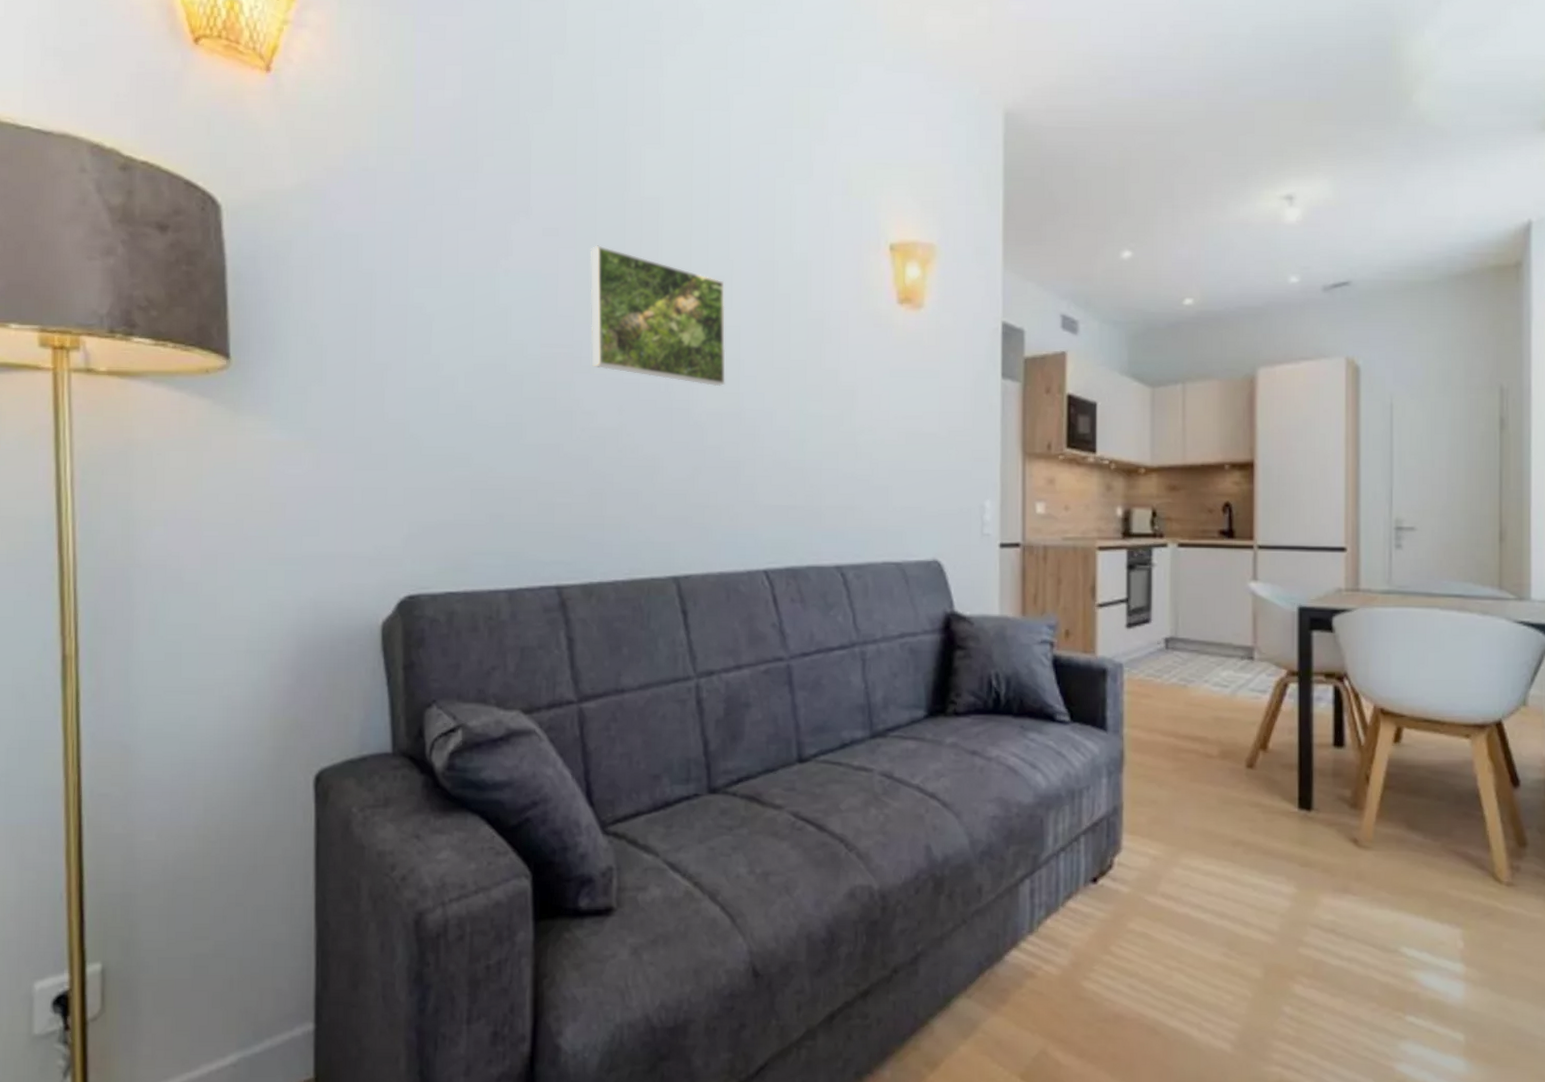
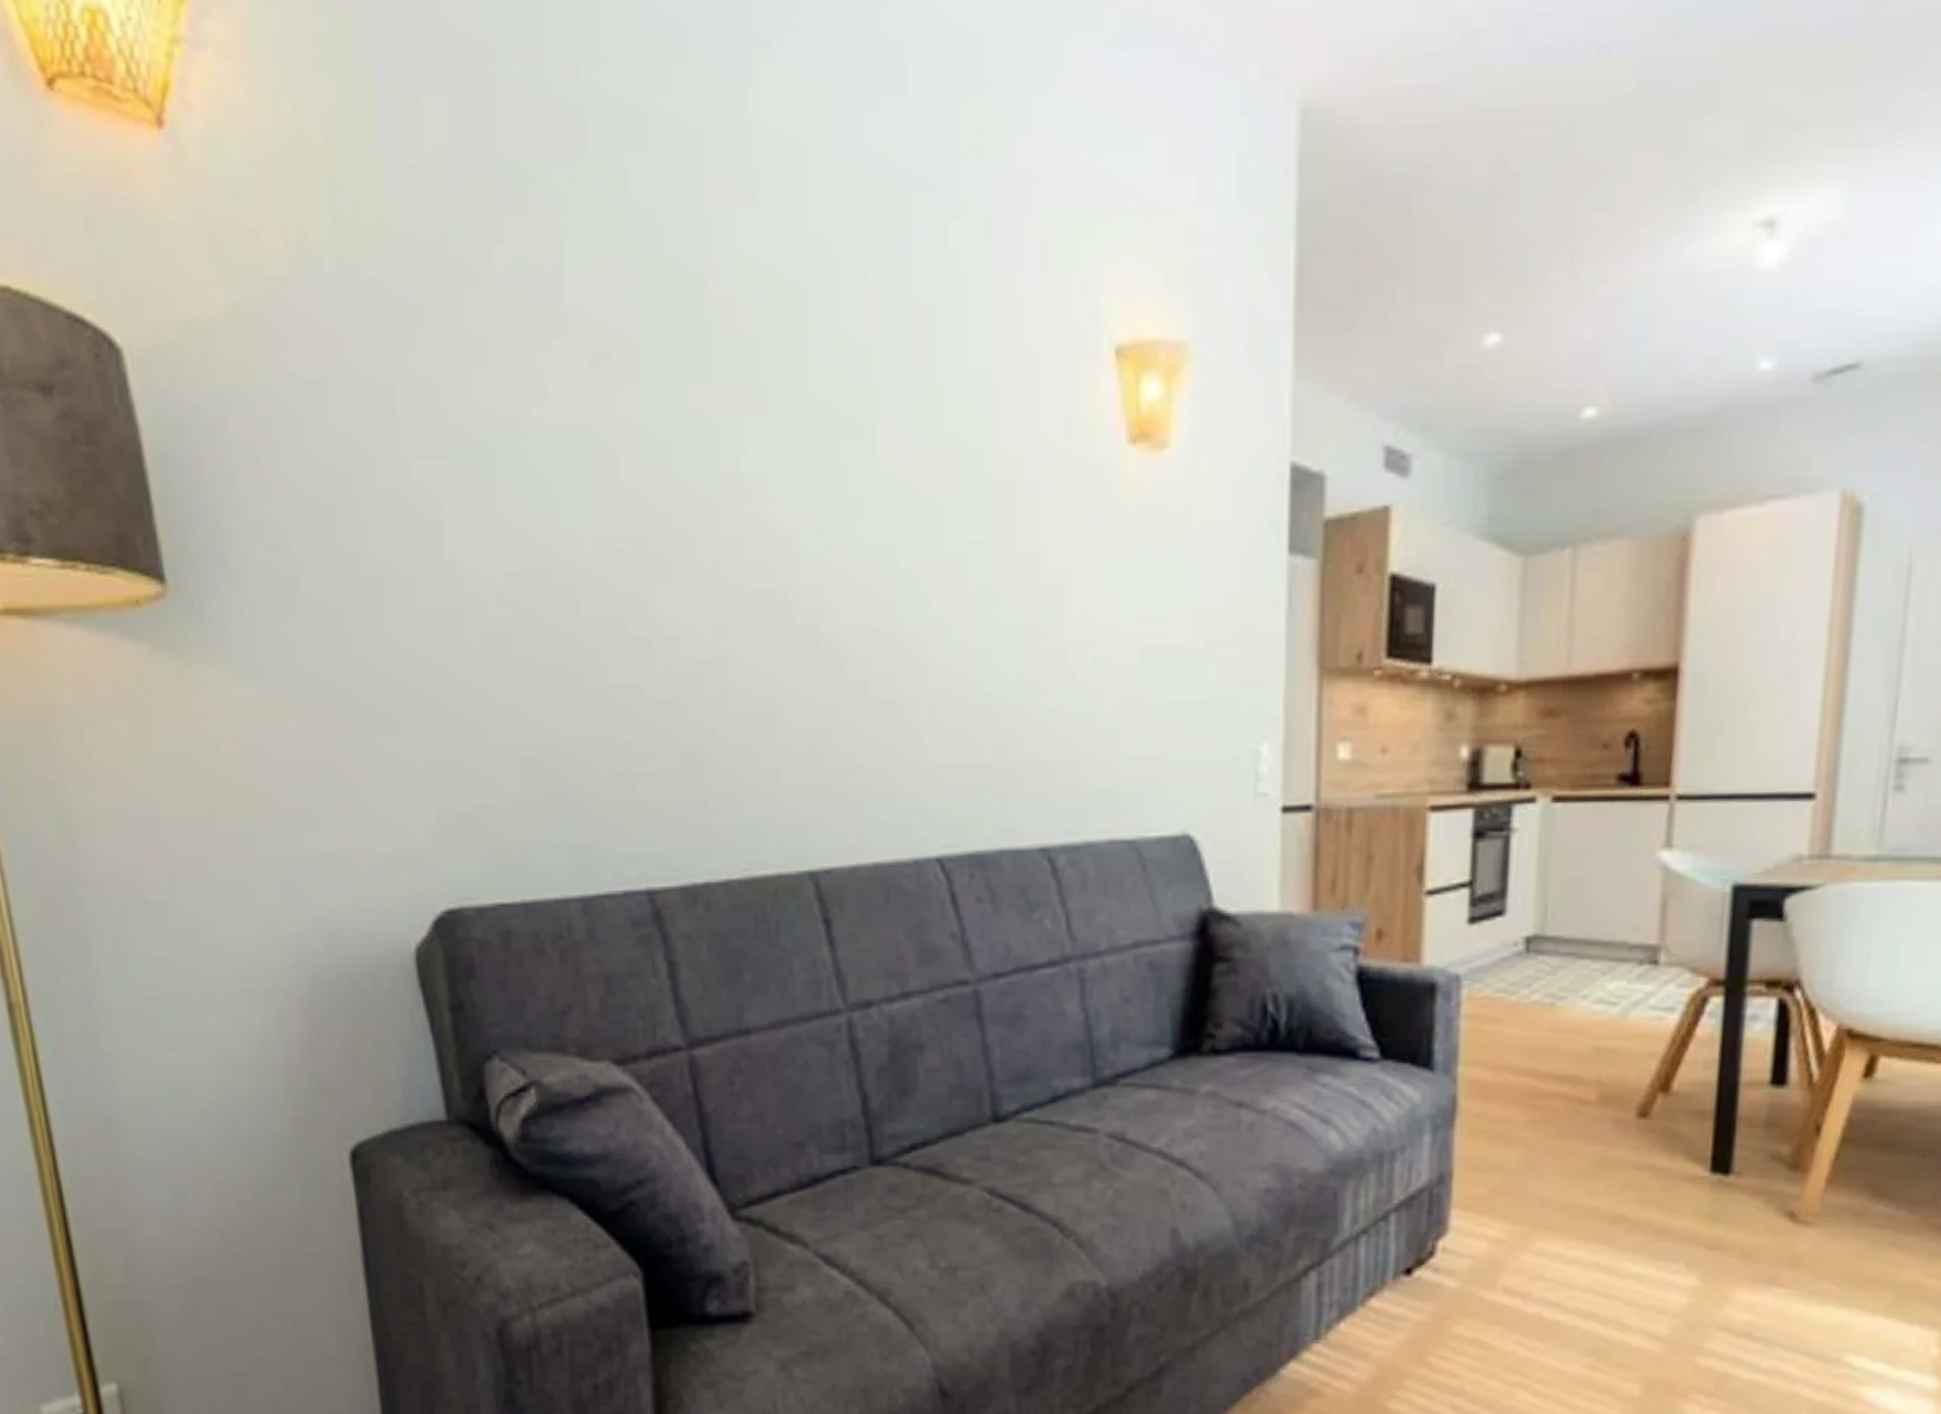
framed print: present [590,245,726,387] -> none [660,376,871,589]

